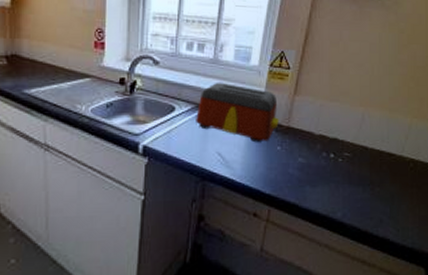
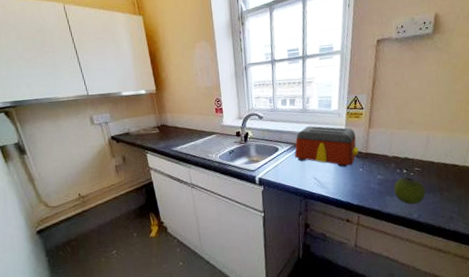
apple: none [317,164,354,200] -> present [394,177,426,205]

